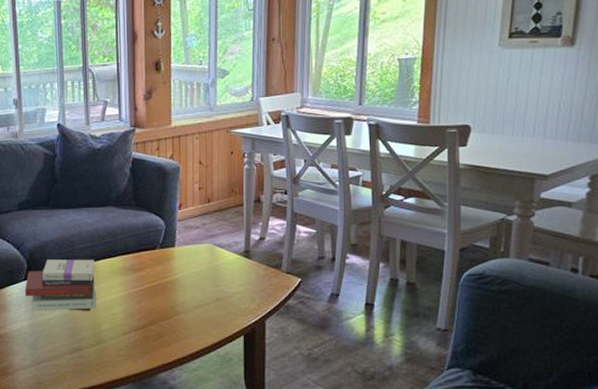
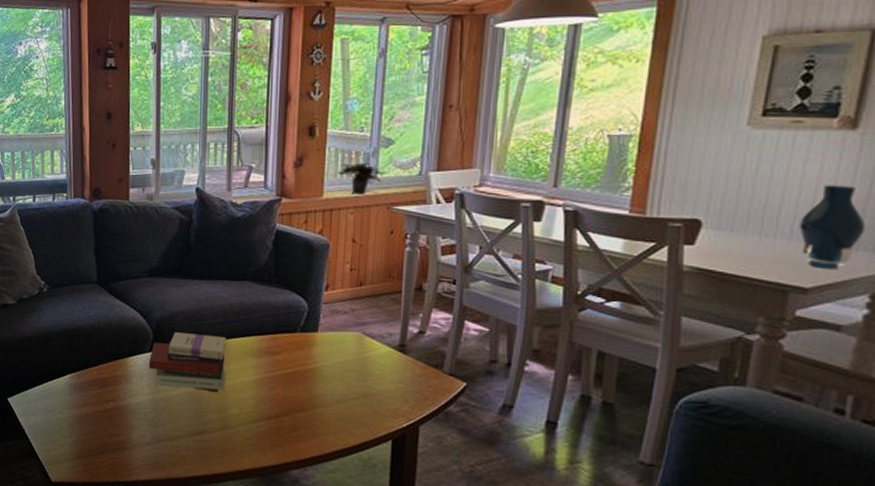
potted plant: none [182,92,224,122] -> present [337,162,386,196]
vase: none [539,91,585,158] -> present [799,185,867,269]

